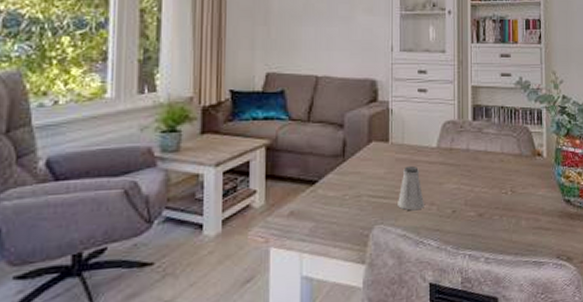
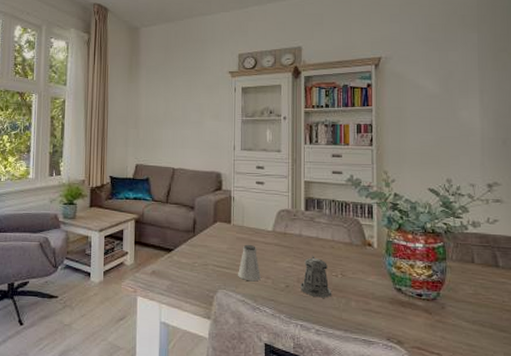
pepper shaker: none [469,171,502,221] -> present [301,255,332,298]

